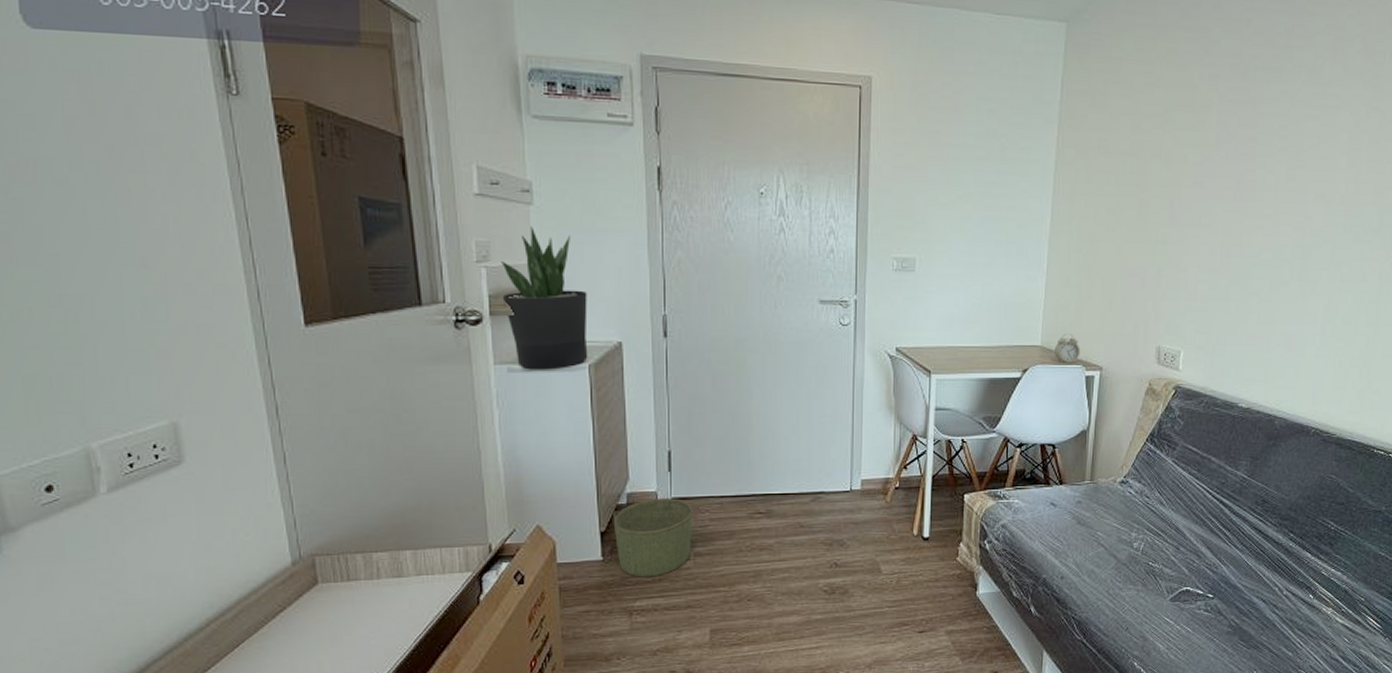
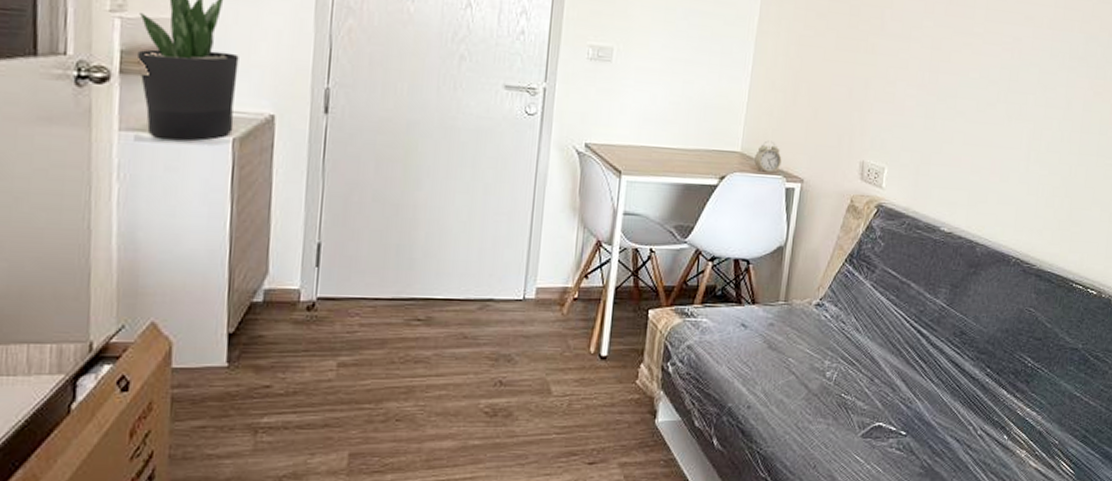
basket: present [613,498,695,578] -> none [244,297,343,389]

